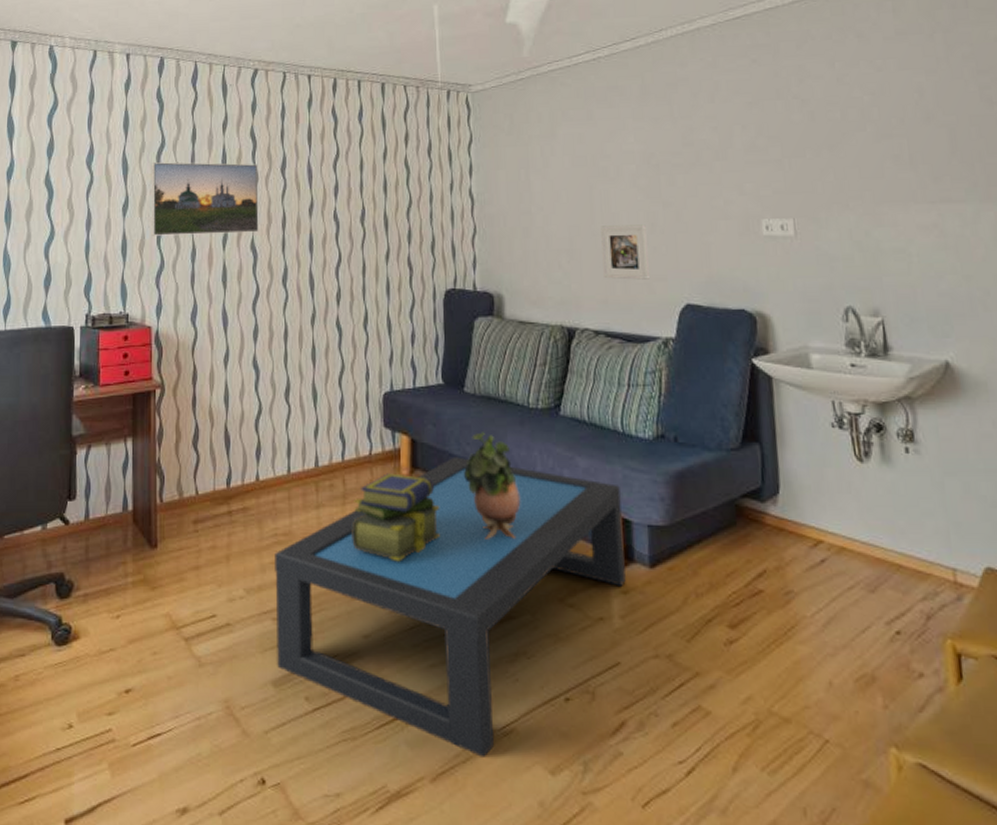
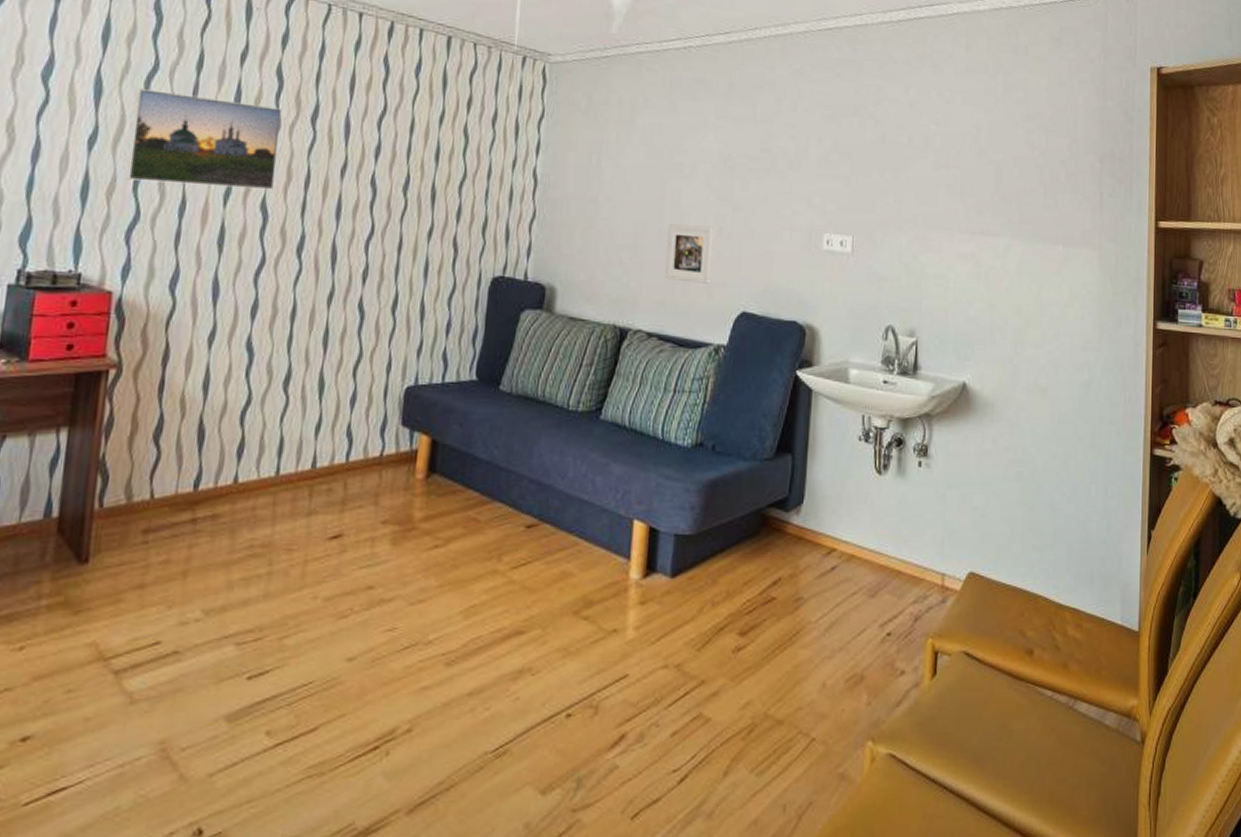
coffee table: present [275,456,626,758] -> none [234,460,652,783]
stack of books: present [351,473,440,562] -> none [346,477,456,575]
potted plant: present [464,432,520,540] -> none [487,434,546,550]

